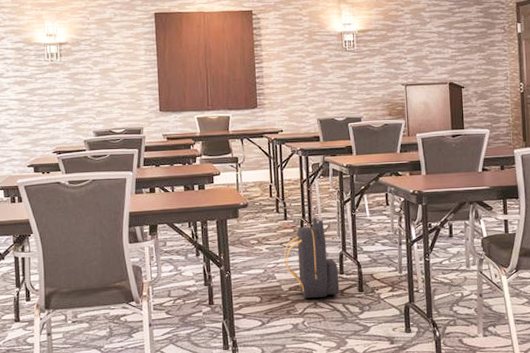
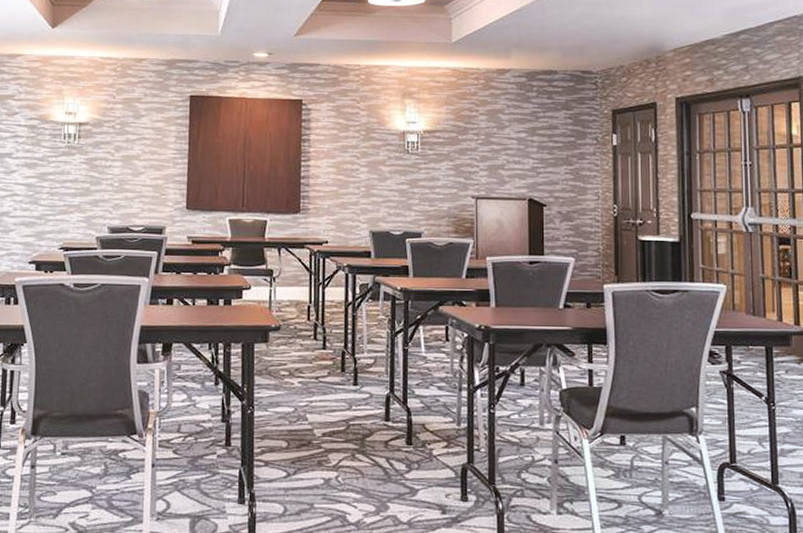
backpack: present [283,217,340,298] -> none [319,349,384,448]

